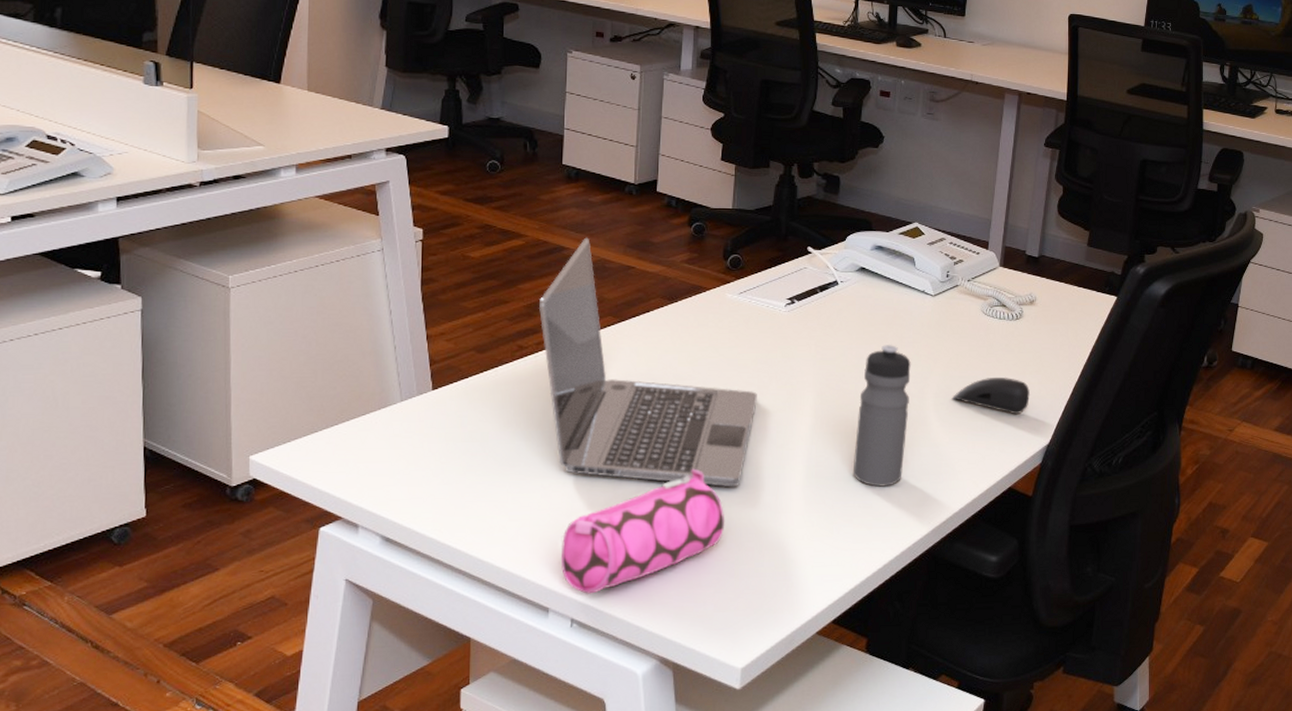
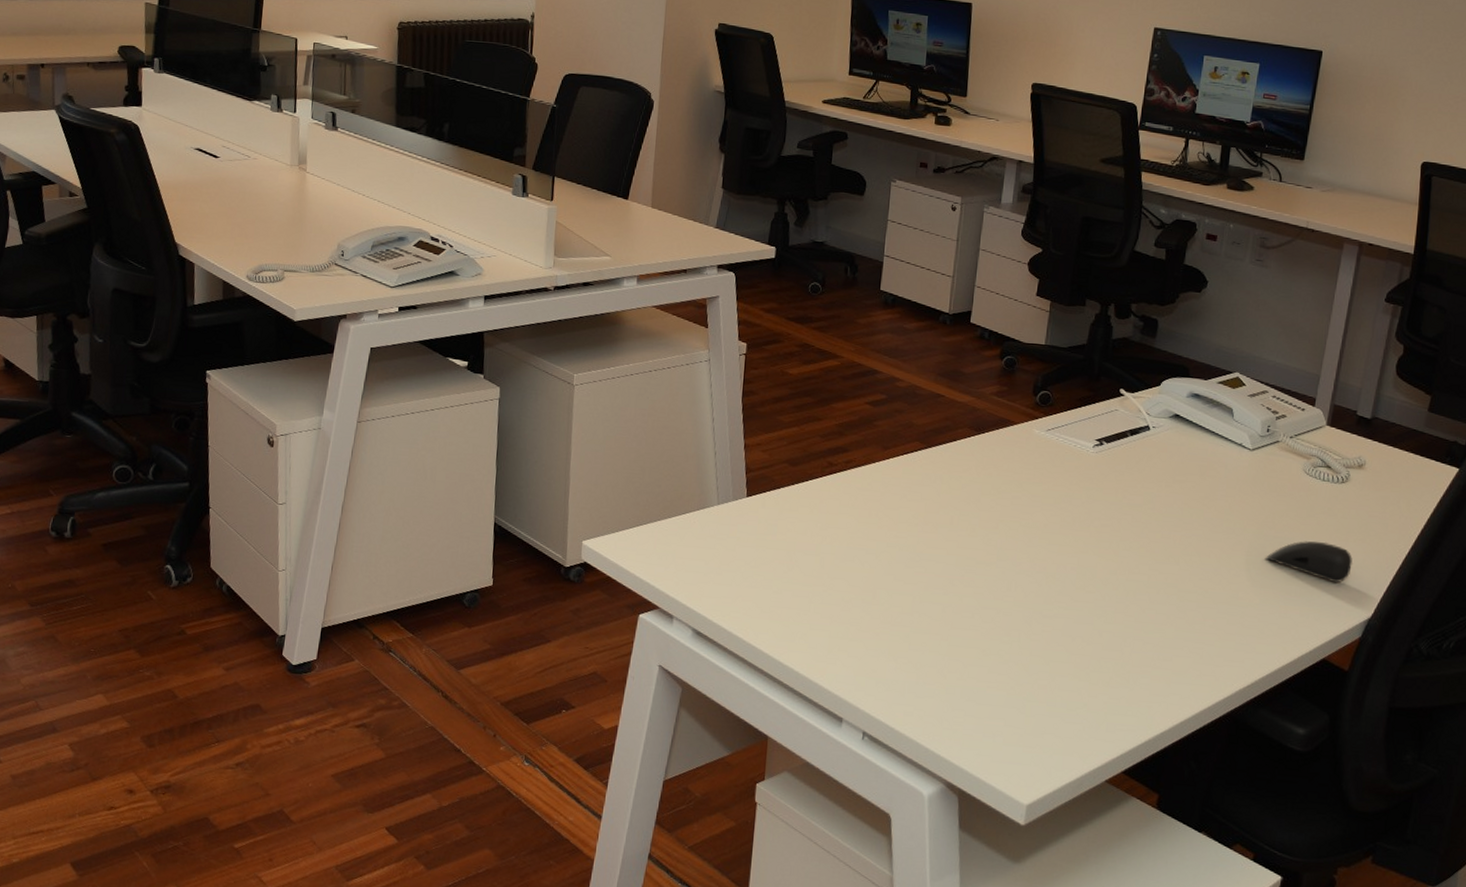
laptop: present [538,237,757,487] -> none [849,363,1059,624]
pencil case: present [560,469,725,594] -> none [856,601,1019,710]
water bottle: present [852,345,911,487] -> none [1153,496,1223,642]

